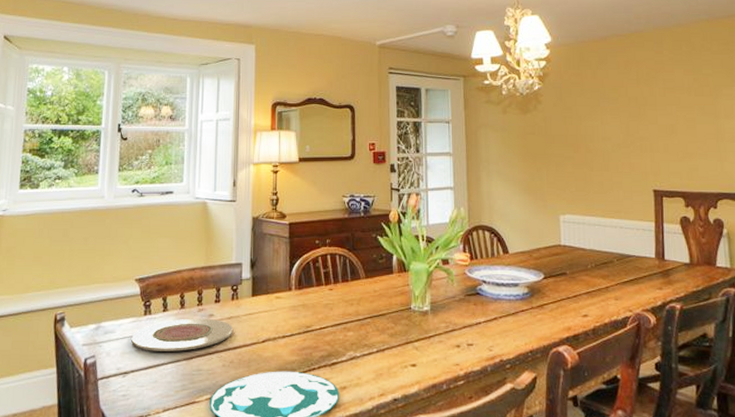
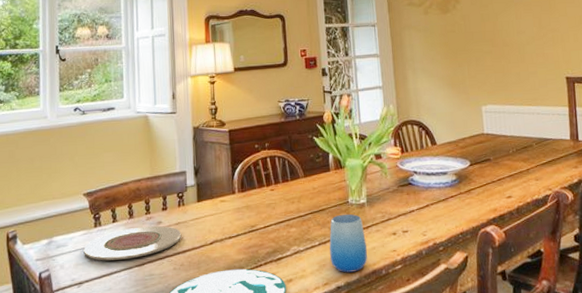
cup: none [388,321,428,385] -> present [329,214,367,273]

